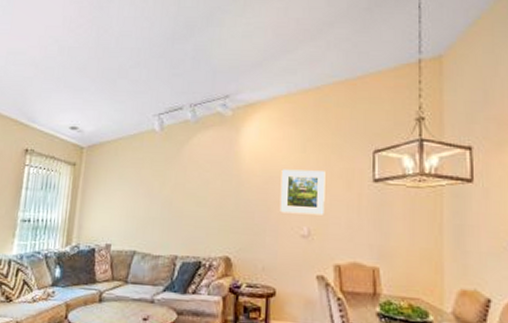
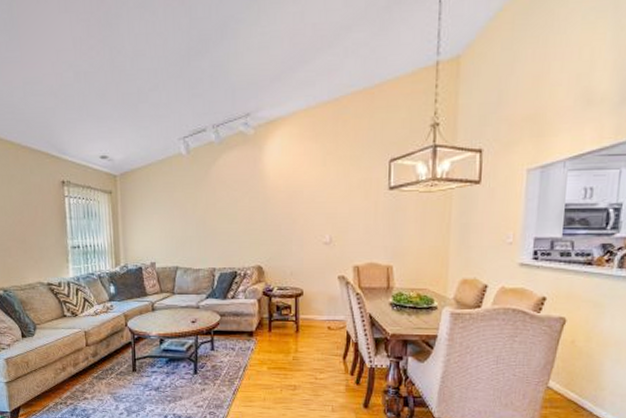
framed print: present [279,169,326,216] -> none [304,182,345,224]

